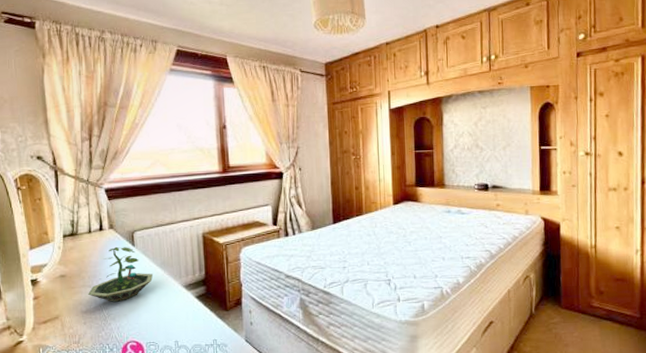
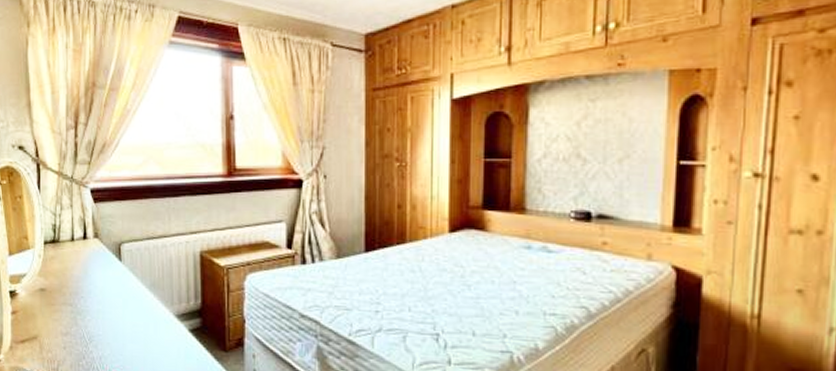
terrarium: present [88,246,154,302] -> none [69,259,142,327]

